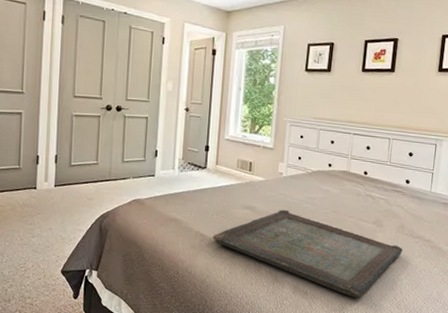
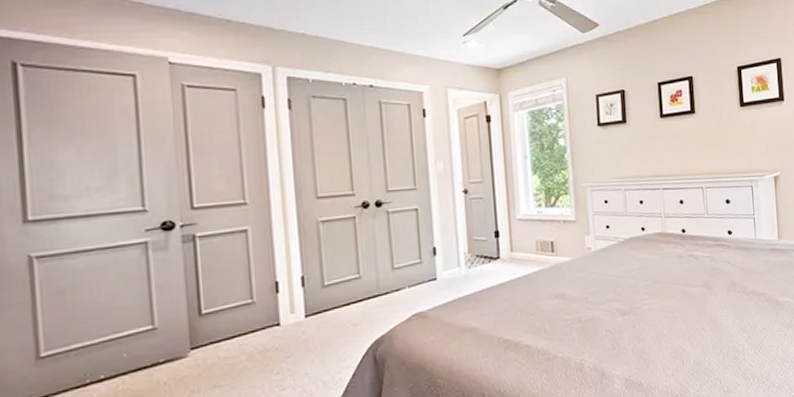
serving tray: present [212,209,403,298] -> none [519,289,739,378]

